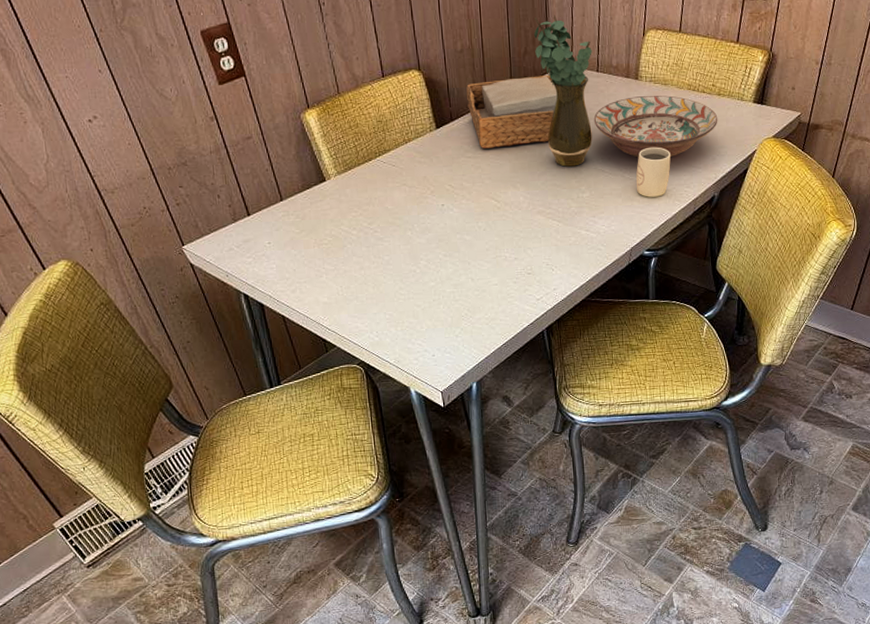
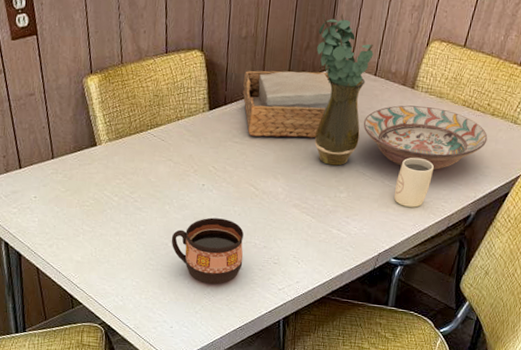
cup: none [418,236,496,305] -> present [171,217,244,285]

